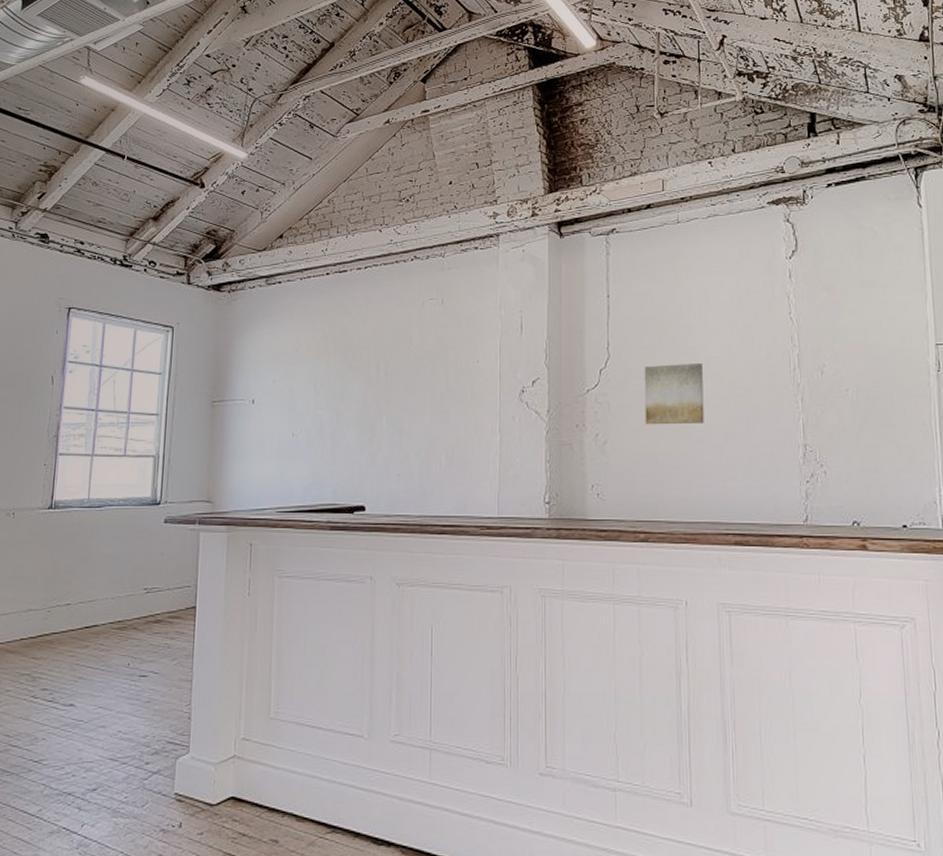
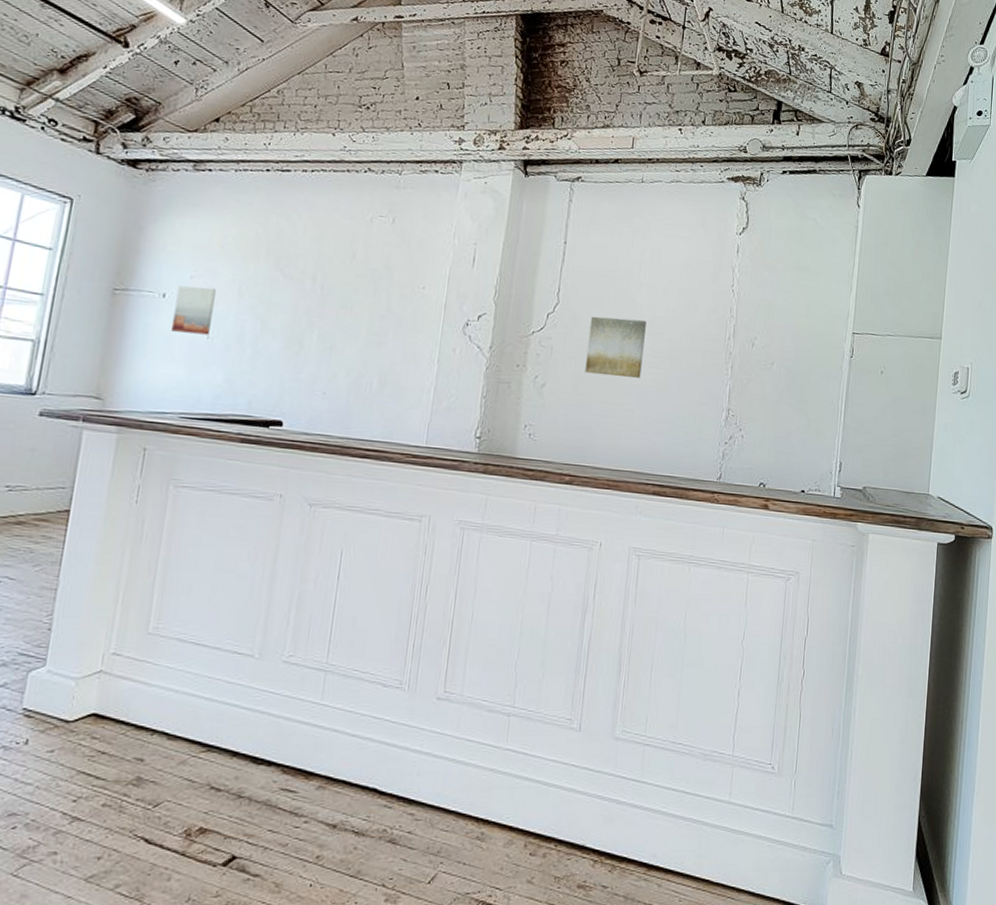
wall art: none [261,389,295,433] -> present [170,286,216,335]

